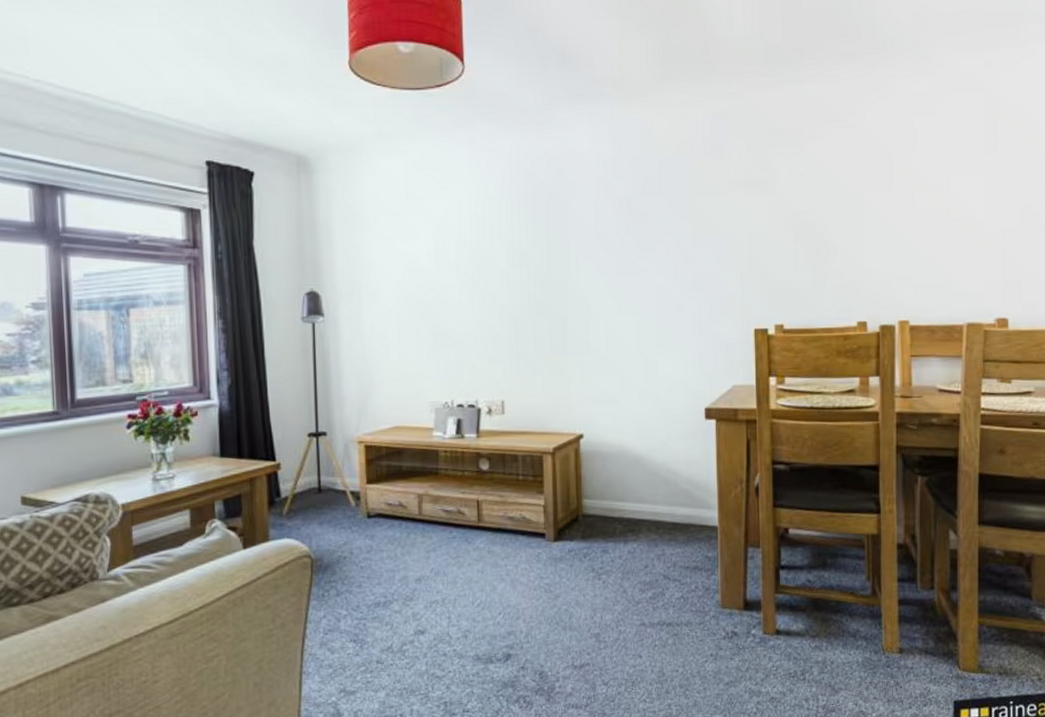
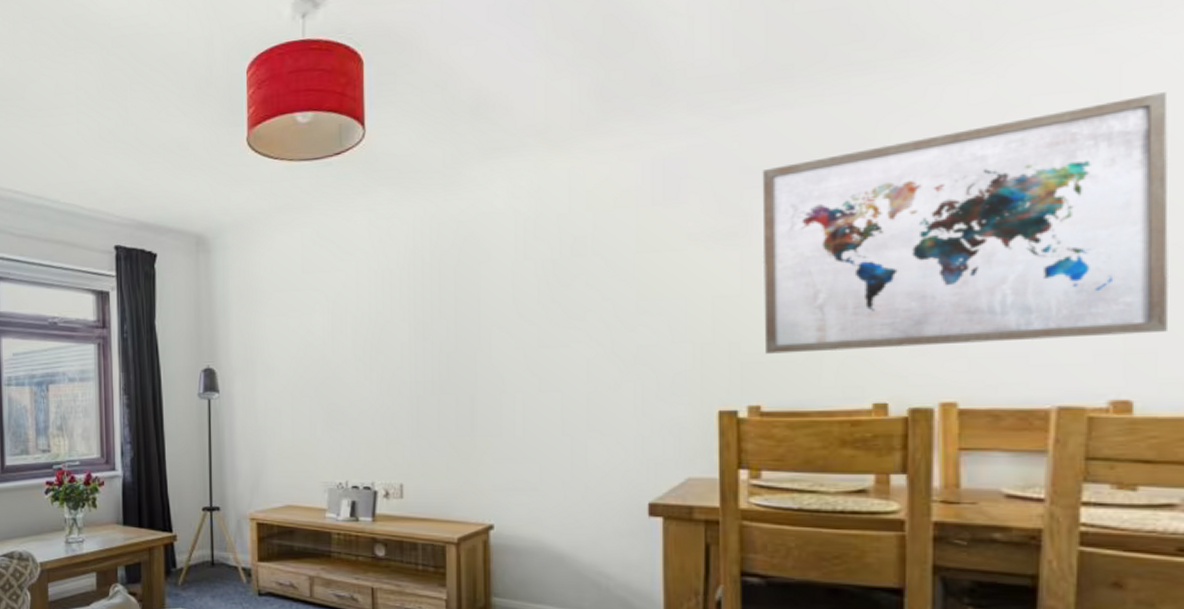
wall art: none [781,98,1025,282] -> present [762,92,1168,354]

